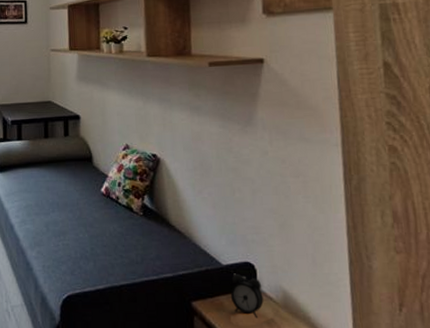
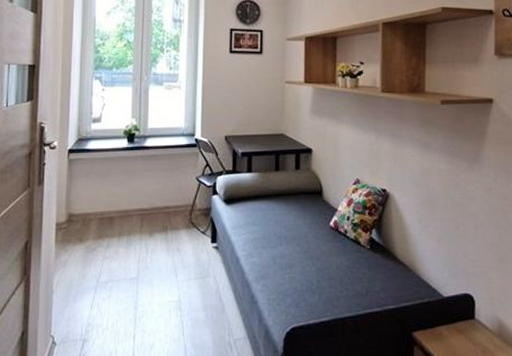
alarm clock: present [230,273,264,319] -> none [449,304,480,347]

